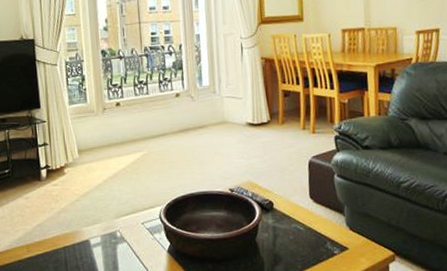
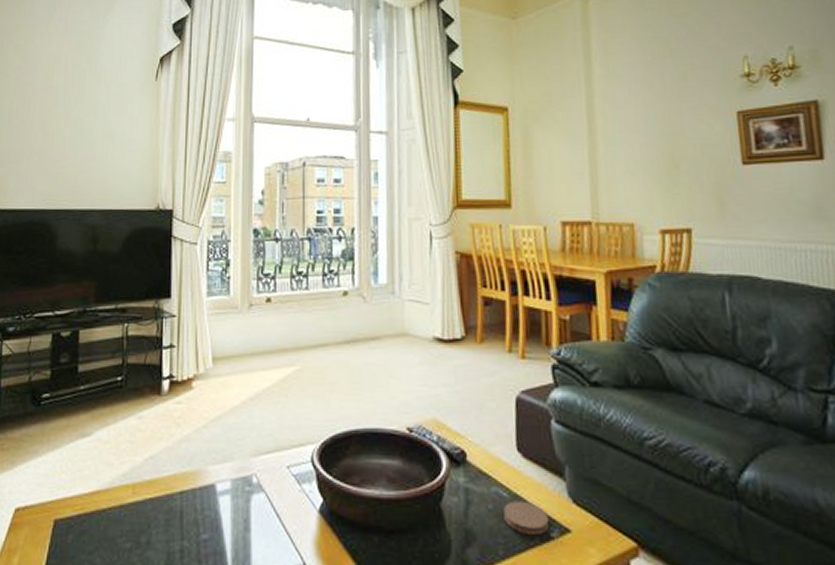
coaster: none [301,231,334,253] -> present [504,500,550,534]

